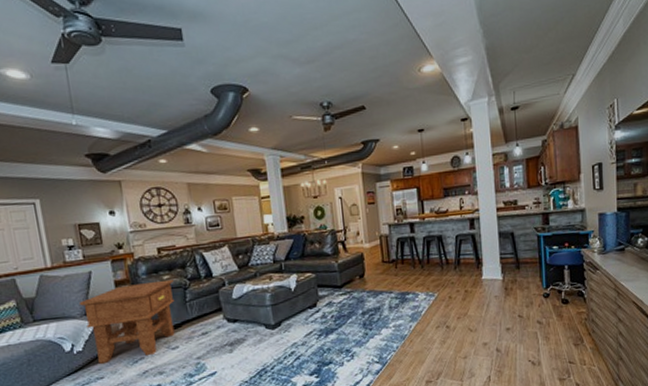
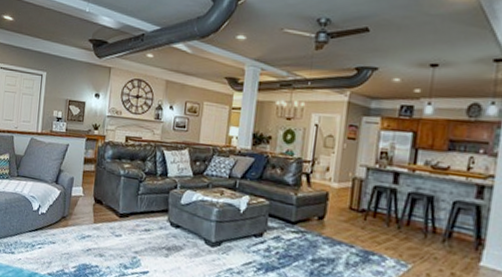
side table: present [78,279,175,364] -> none [53,163,132,236]

